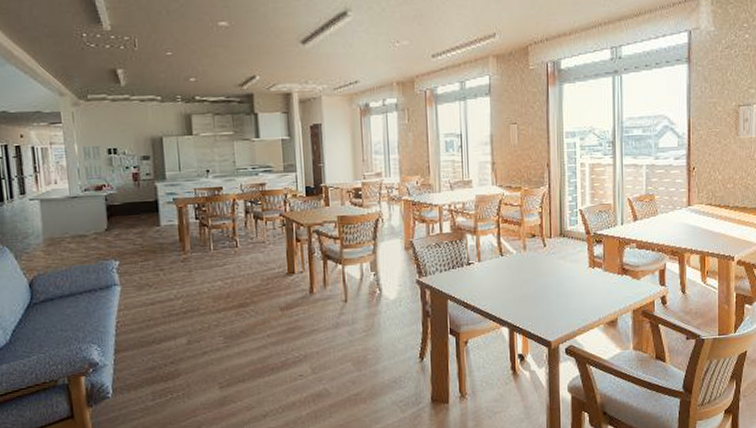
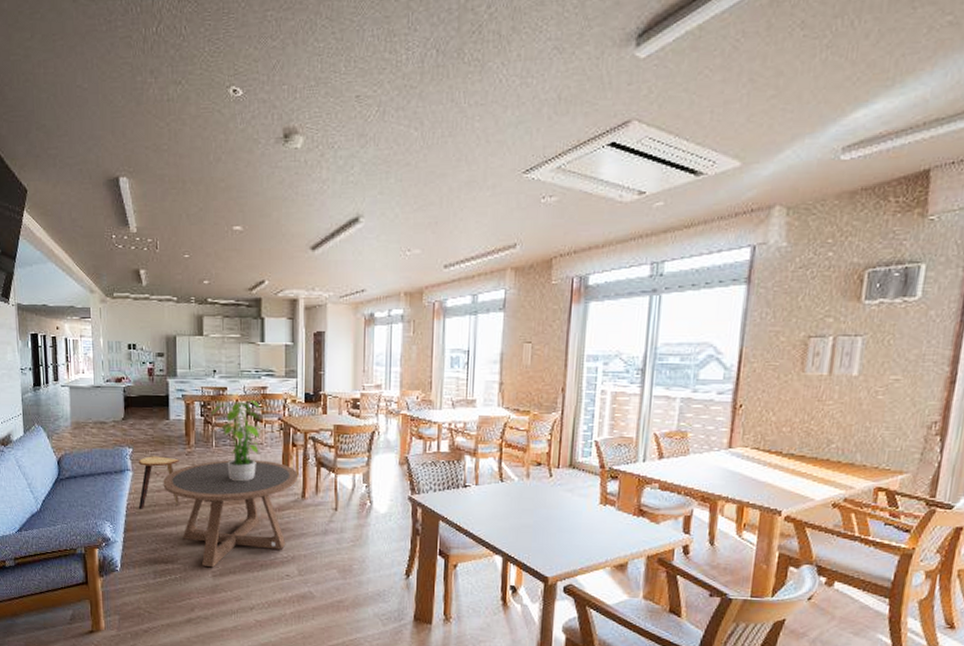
stool: none [126,266,178,326] -> present [138,456,180,509]
coffee table: none [157,259,305,379] -> present [163,459,299,568]
potted plant: none [204,198,264,285] -> present [209,400,263,482]

